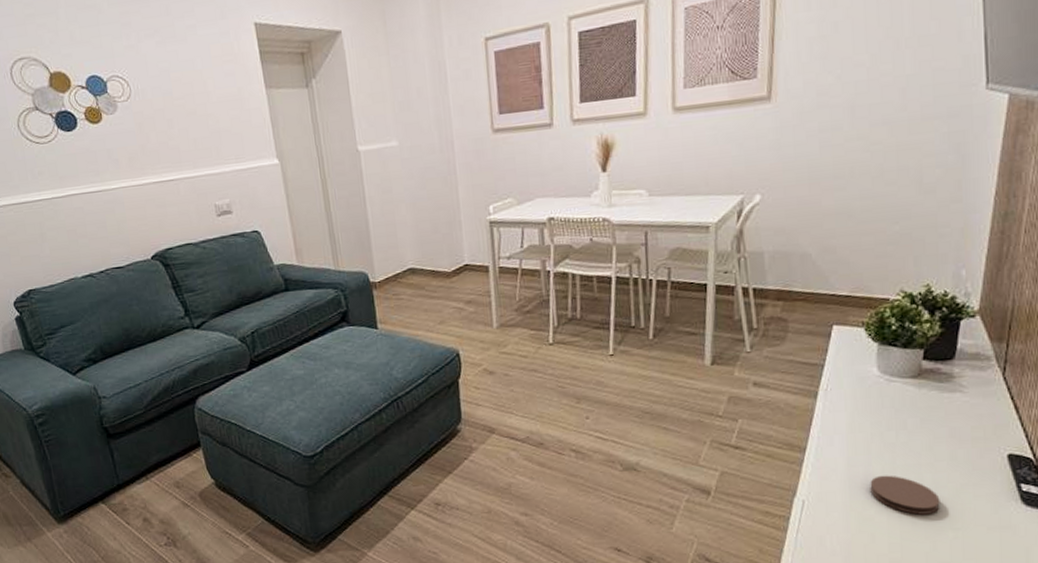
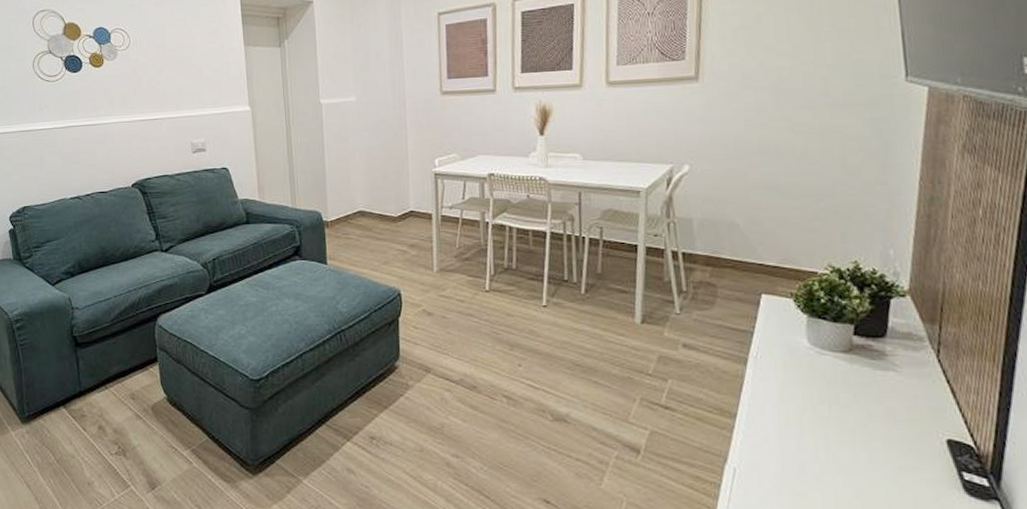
coaster: present [870,475,940,515] -> none [803,449,878,495]

